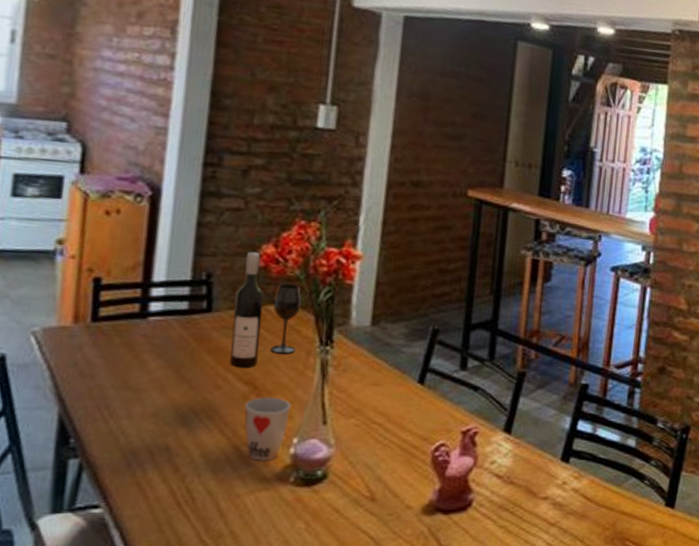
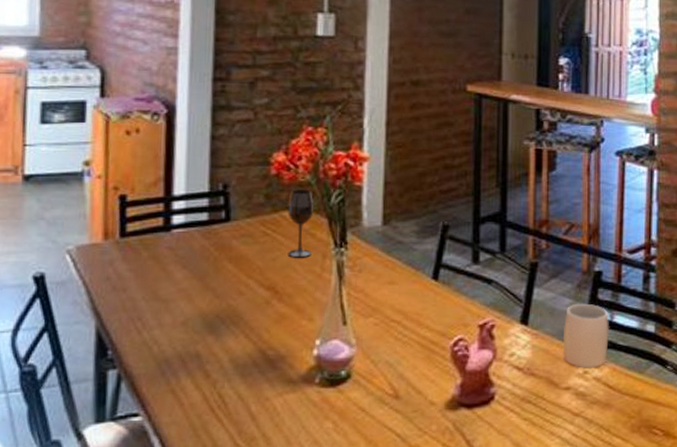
bottle: present [229,251,264,368] -> none [250,160,279,274]
cup: present [244,397,291,461] -> none [268,301,311,364]
mug: none [543,415,592,479] -> present [562,303,610,368]

